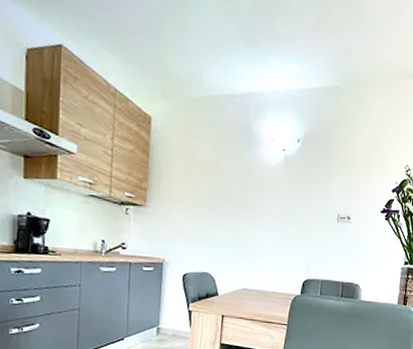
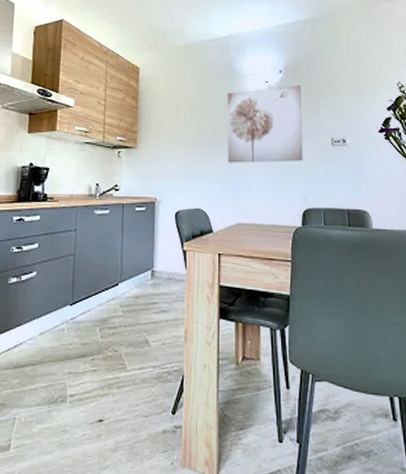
wall art: none [237,156,316,234] -> present [227,84,303,163]

